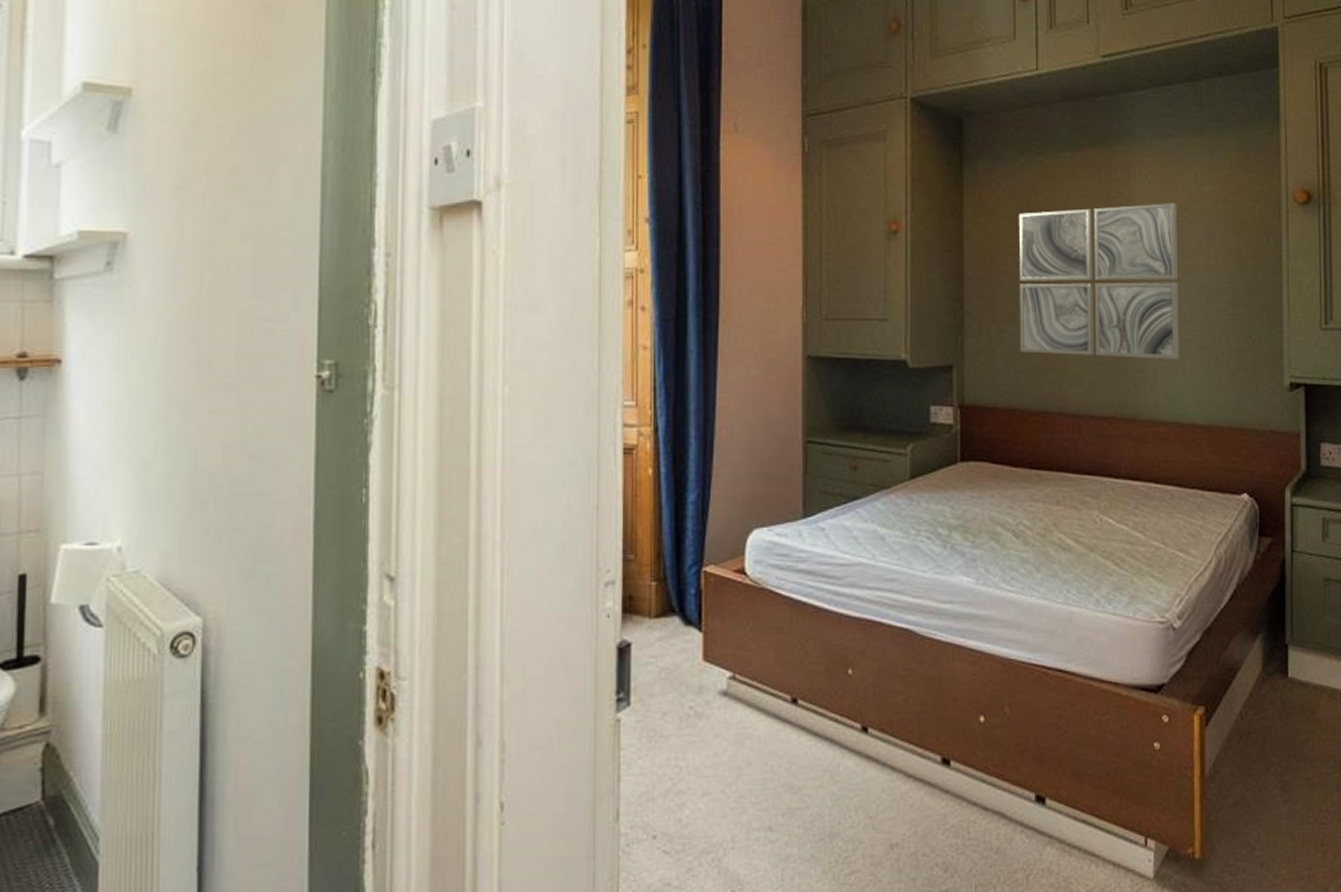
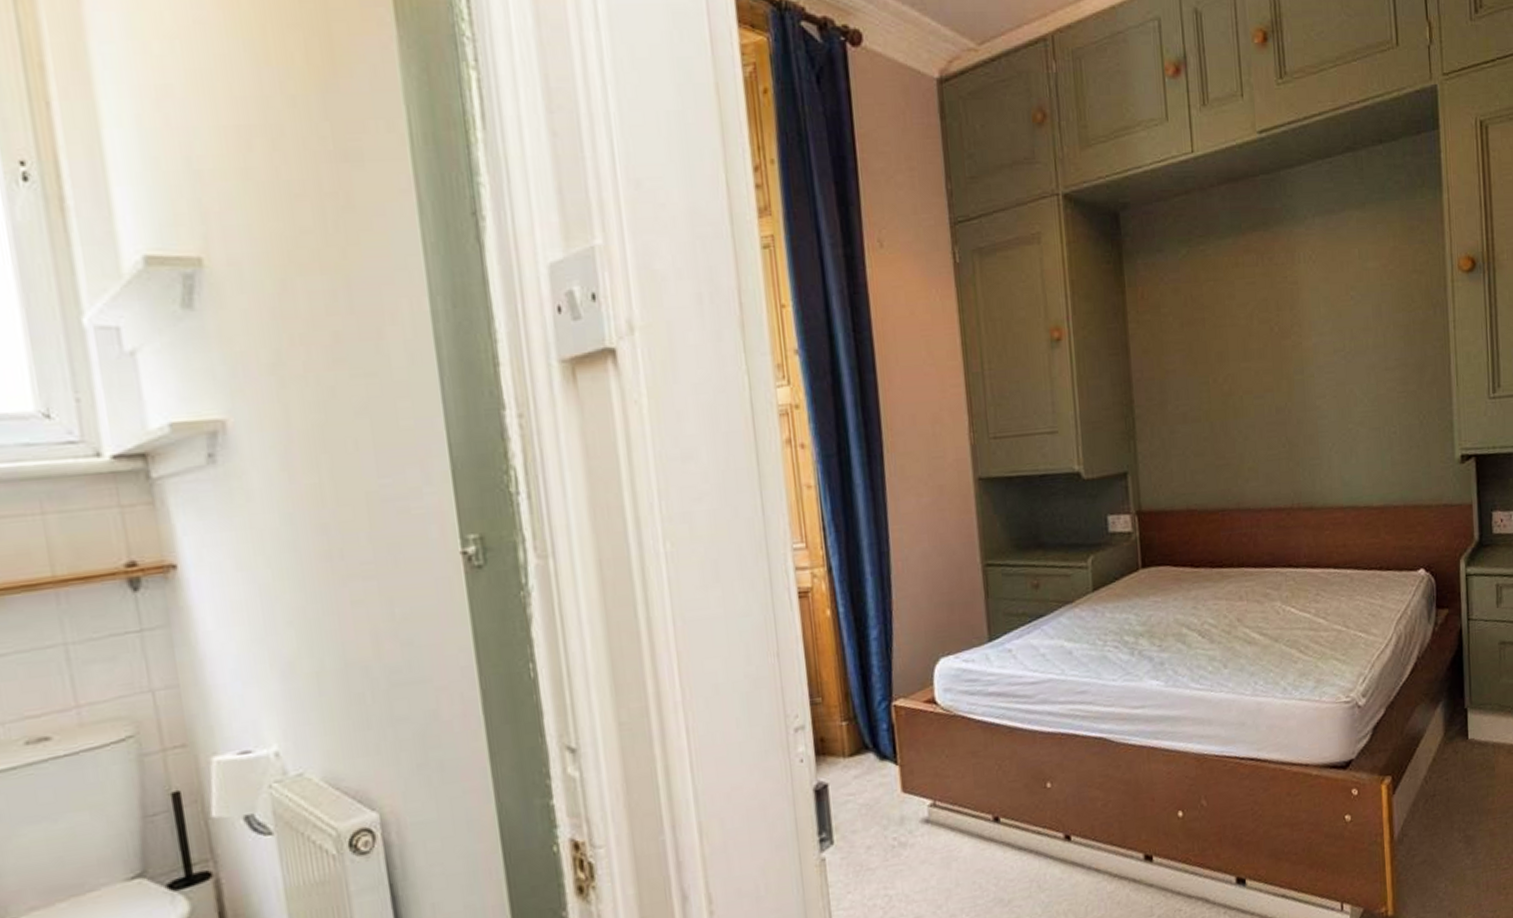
wall art: present [1018,203,1179,359] -> none [1183,282,1352,452]

